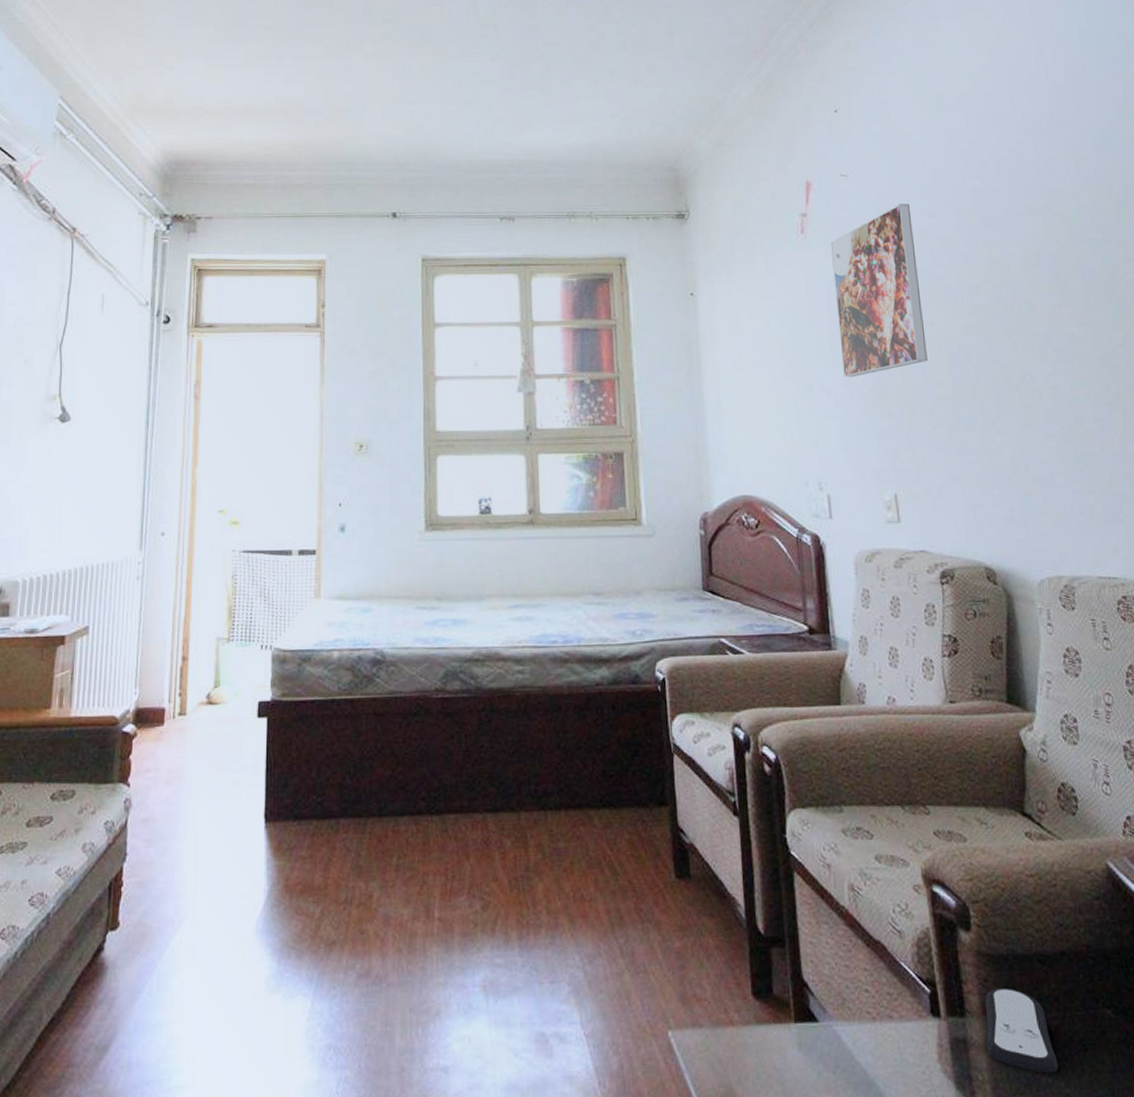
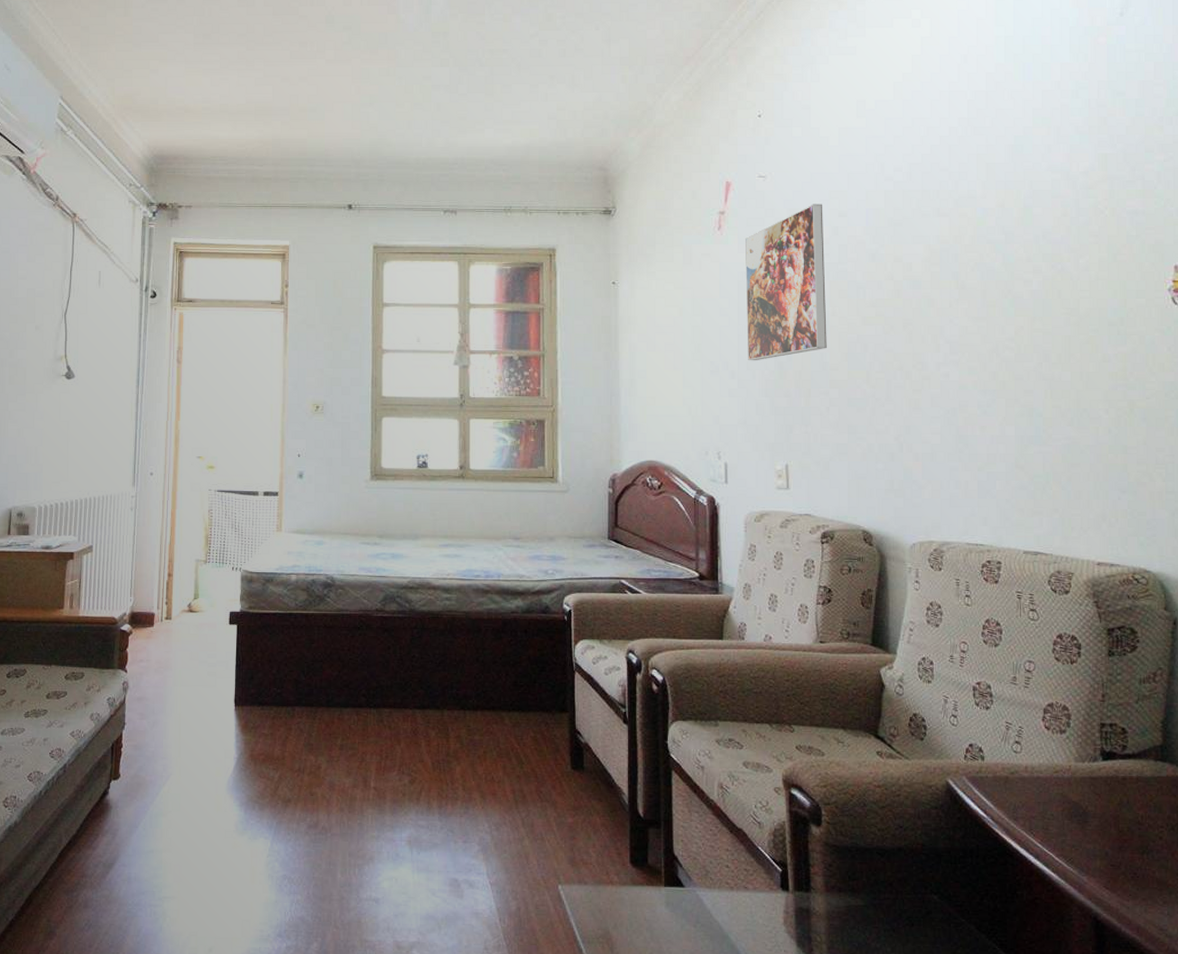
remote control: present [985,987,1059,1074] -> none [826,872,887,941]

